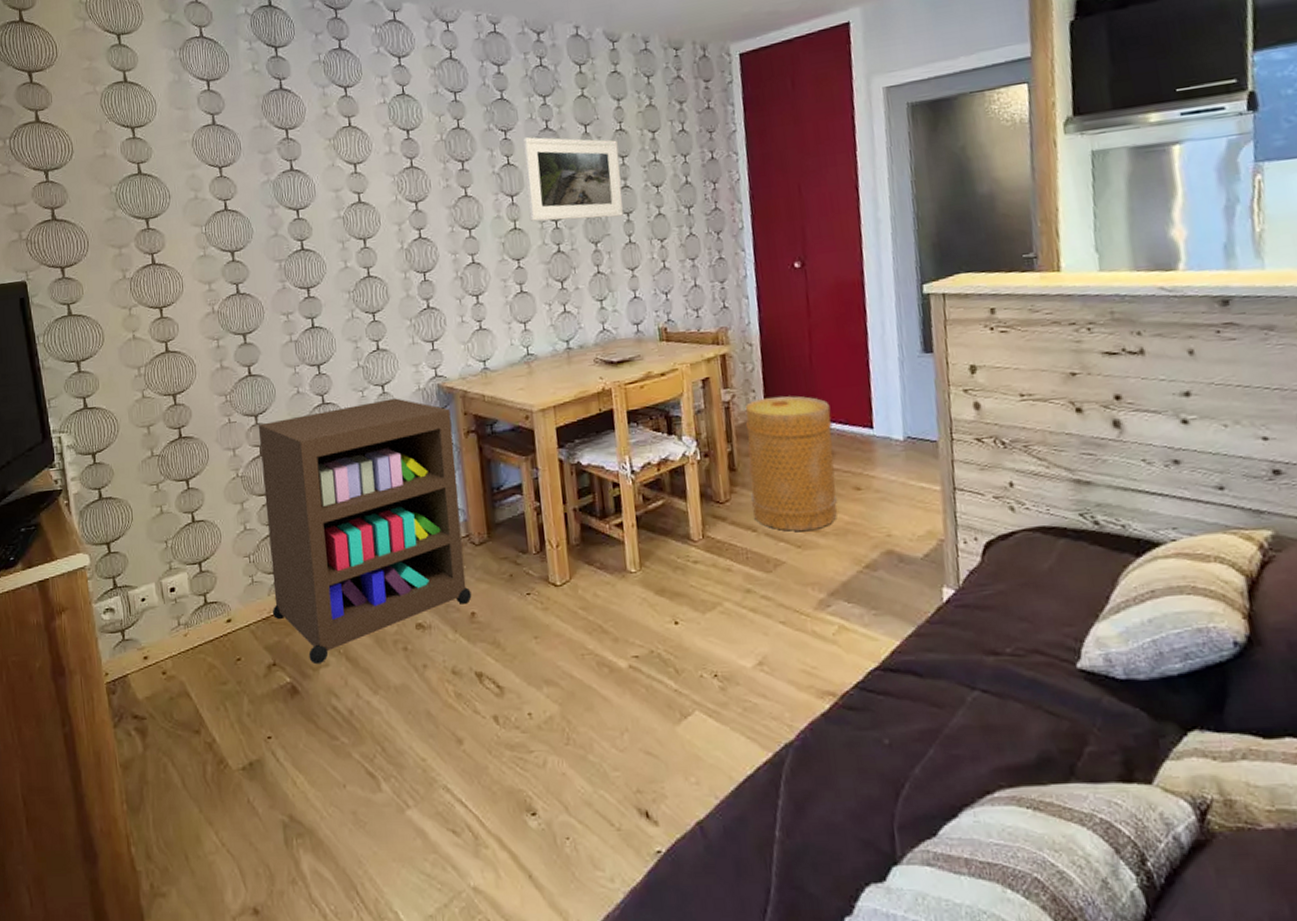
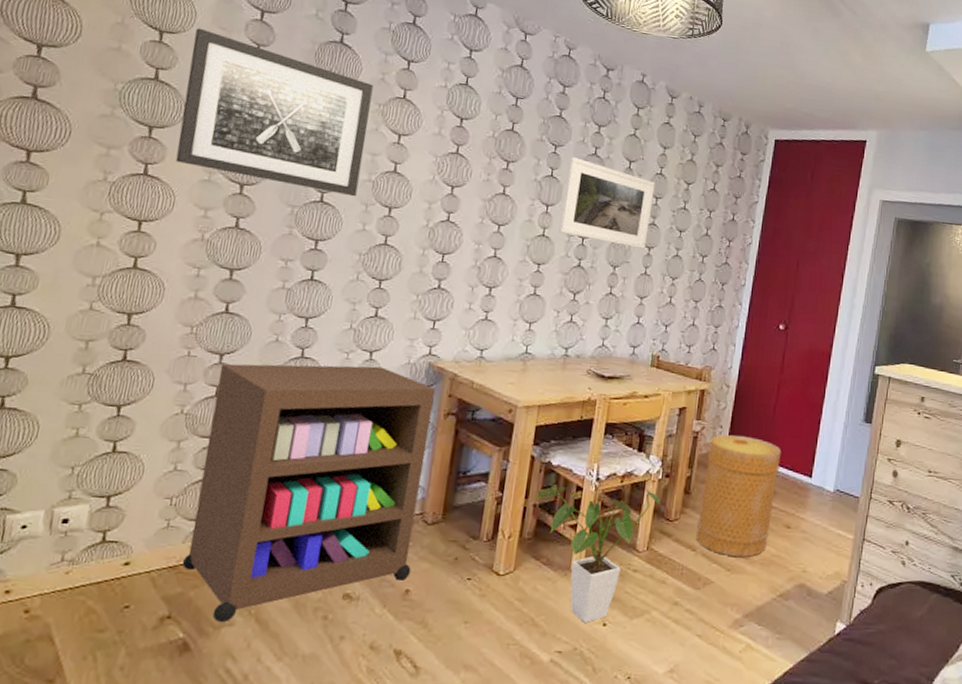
wall art: none [159,114,331,246] -> present [175,28,374,197]
house plant: none [573,473,705,625] -> present [535,484,660,624]

